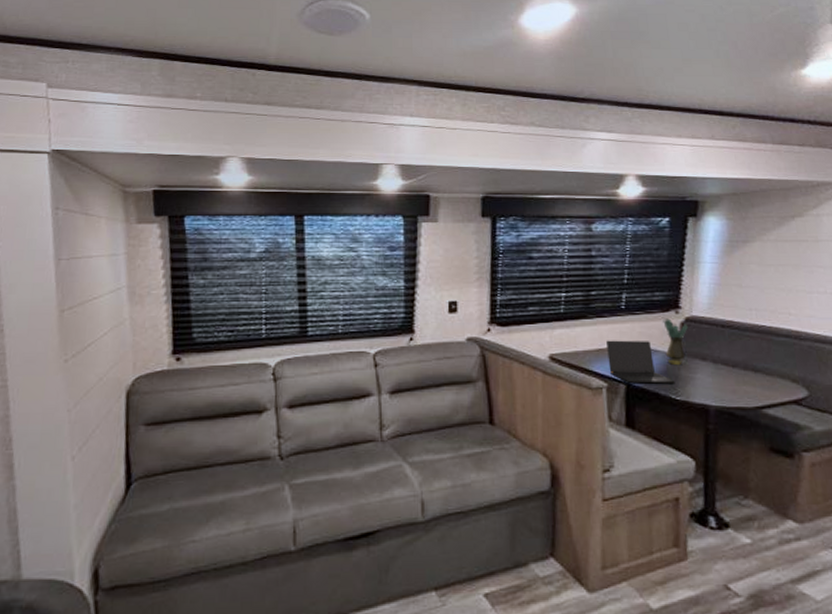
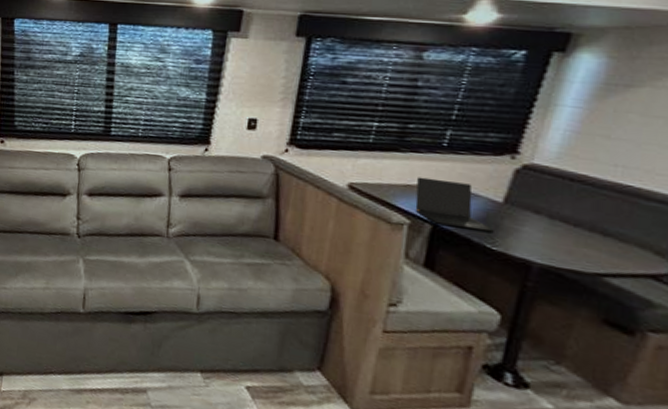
vase: present [663,318,688,366] -> none [487,162,524,215]

